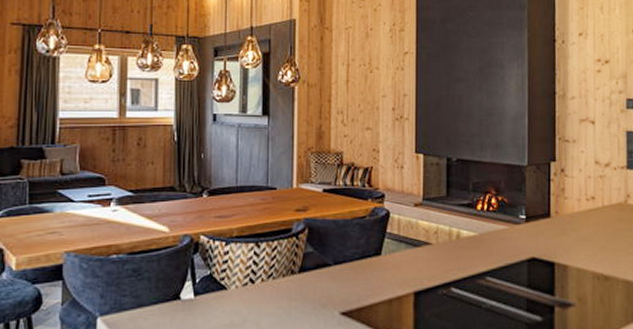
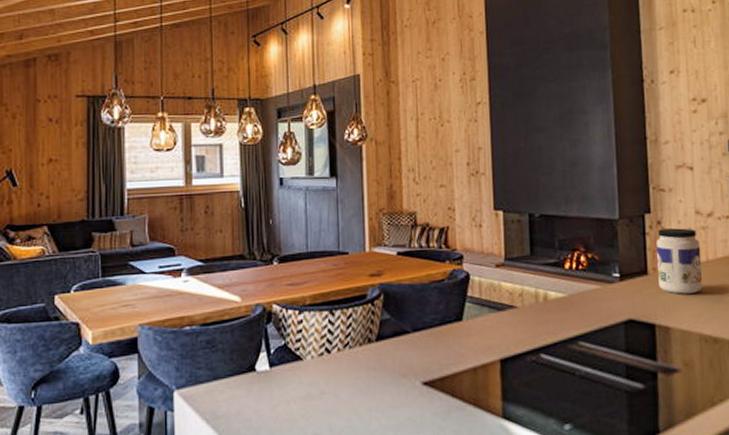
jar: none [559,176,598,236] -> present [656,228,702,294]

